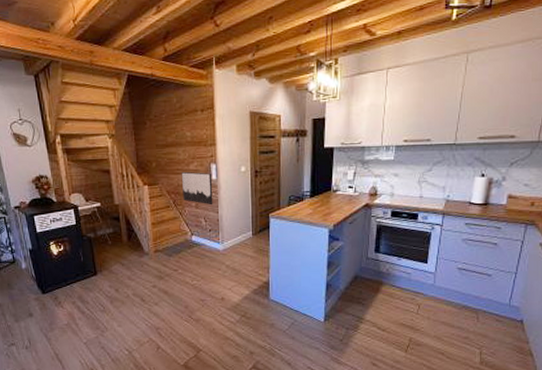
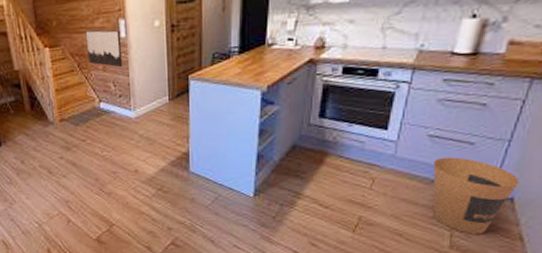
trash can: none [464,286,525,351] -> present [433,157,519,234]

